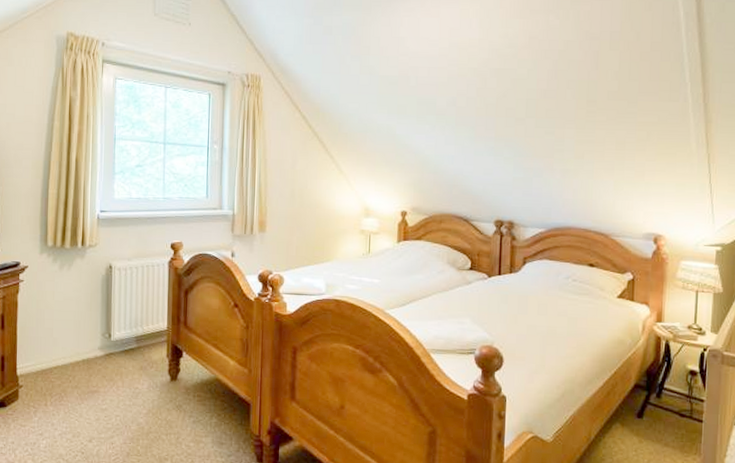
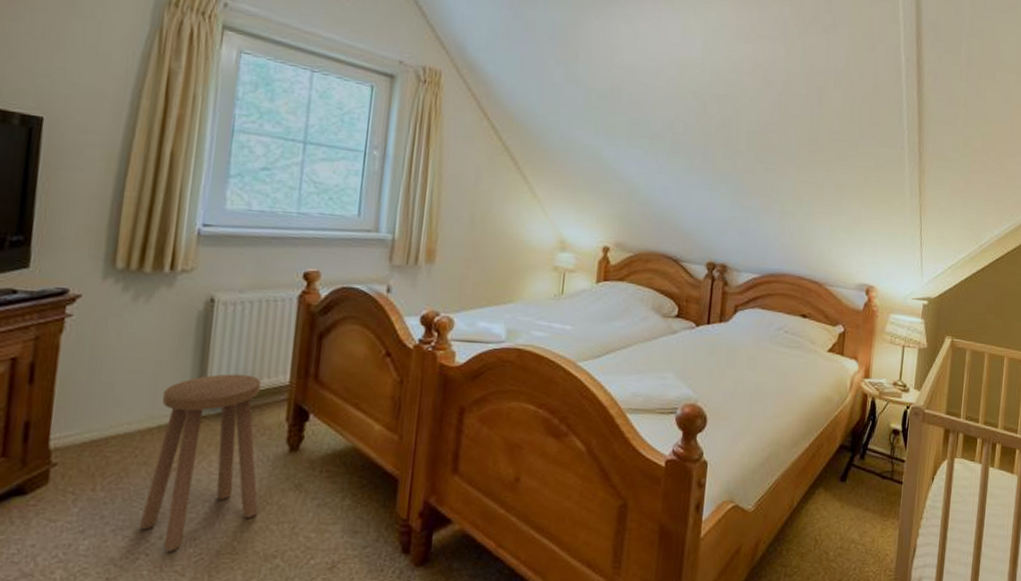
stool: none [76,321,152,451] -> present [139,373,261,551]

